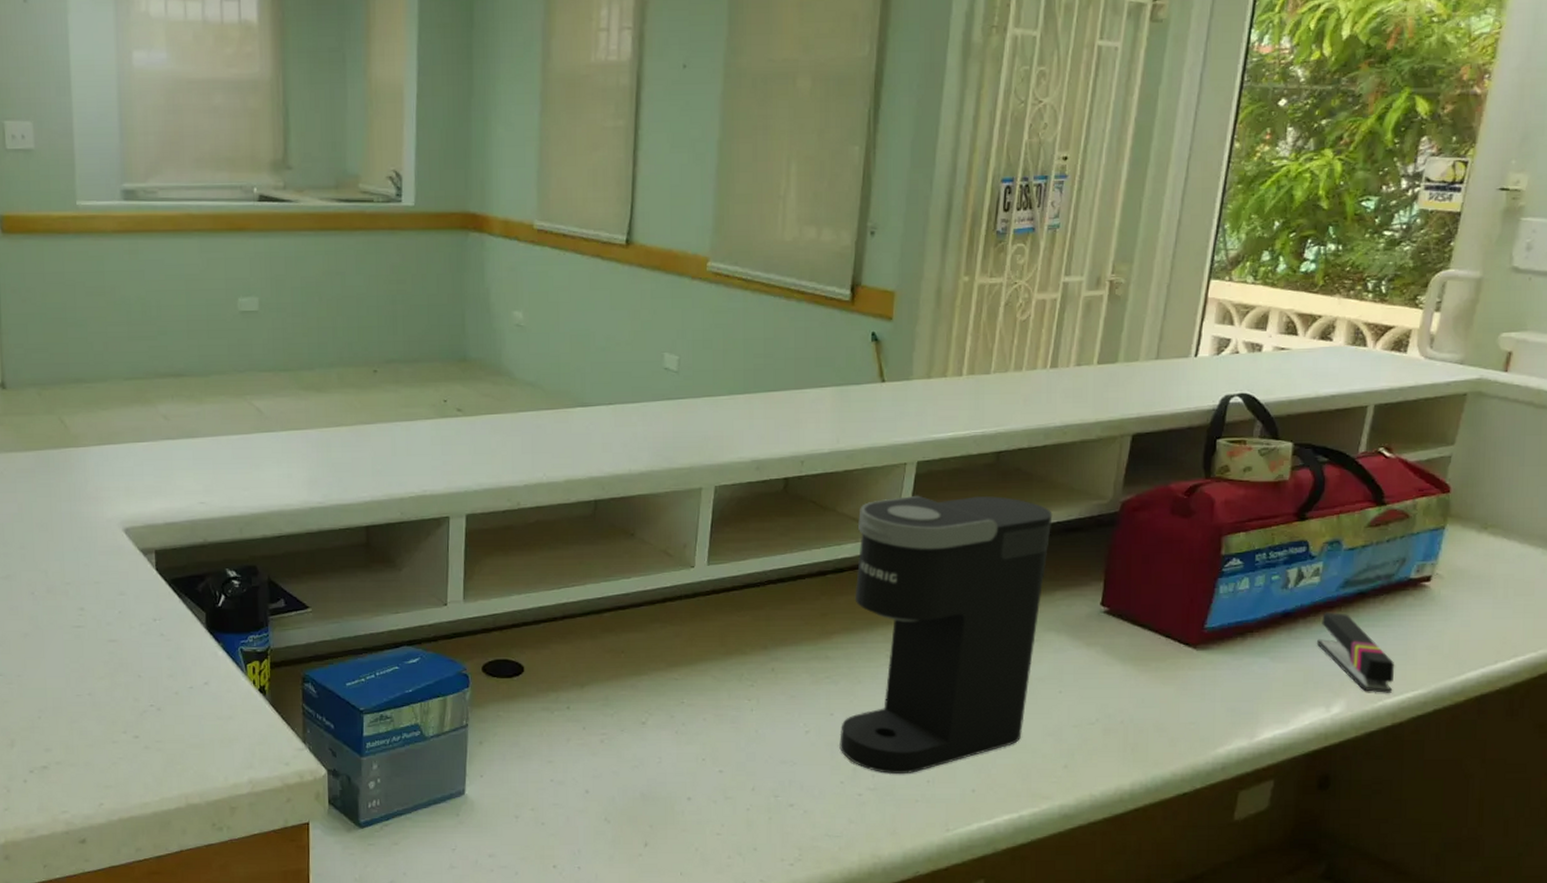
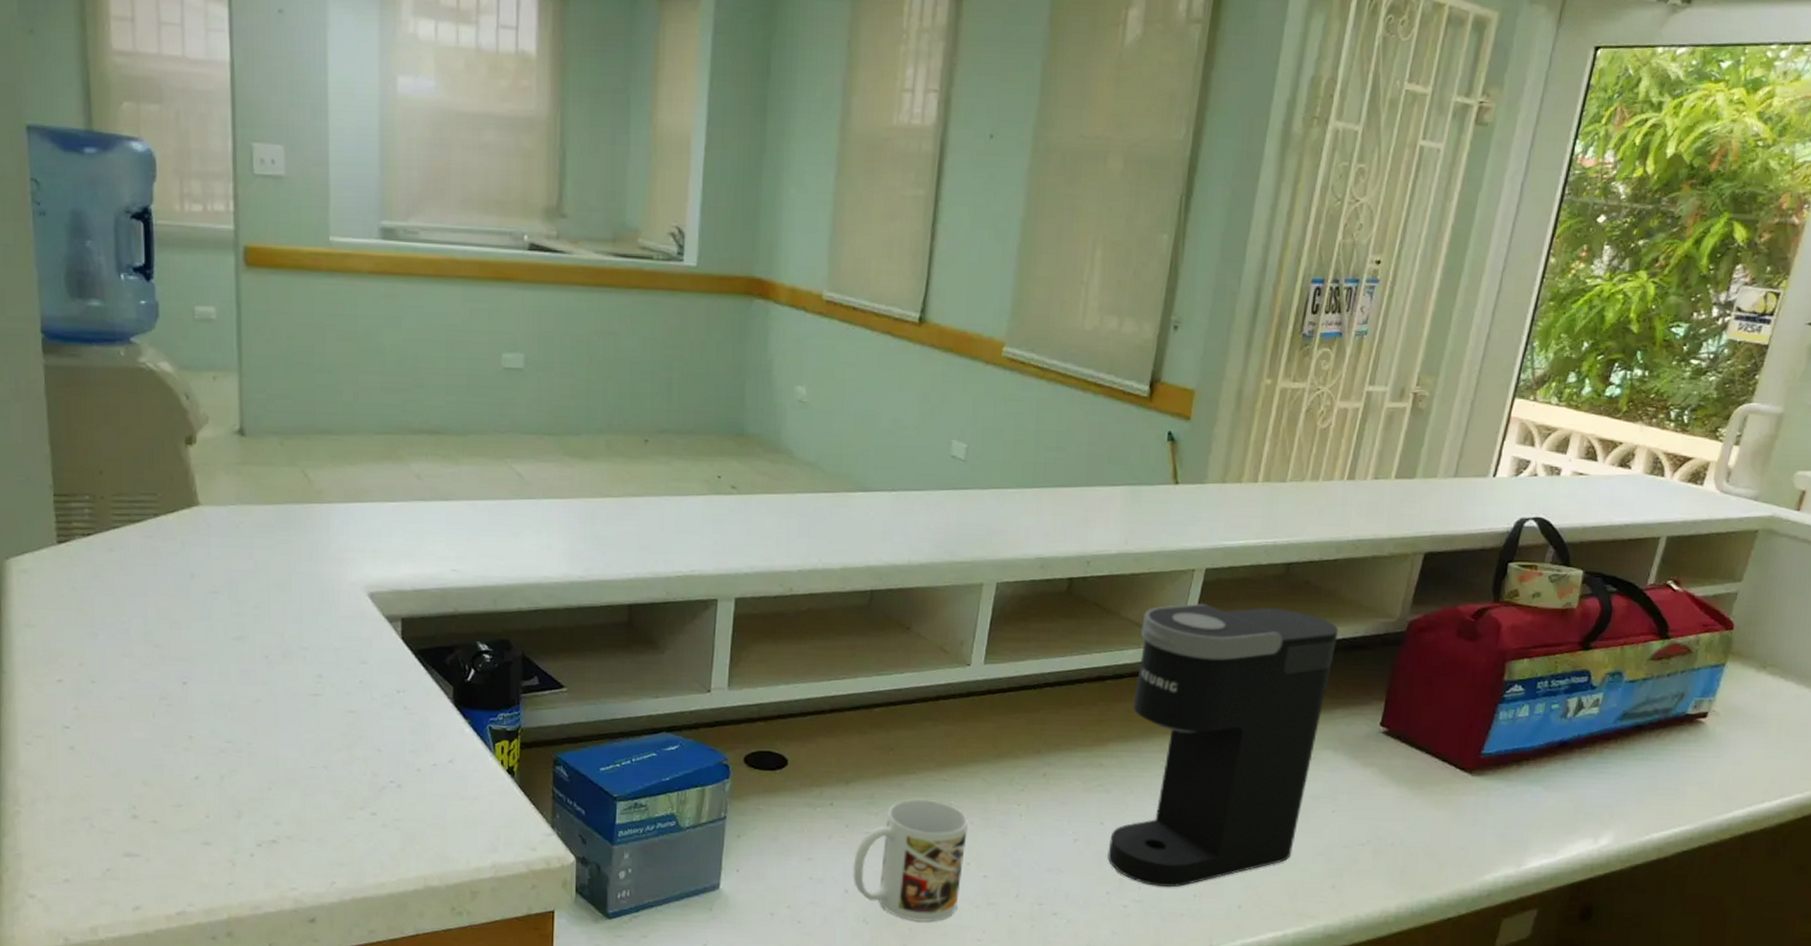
mug: none [592,698,701,819] -> present [853,798,968,923]
stapler: present [1316,612,1394,693] -> none [1590,743,1664,827]

